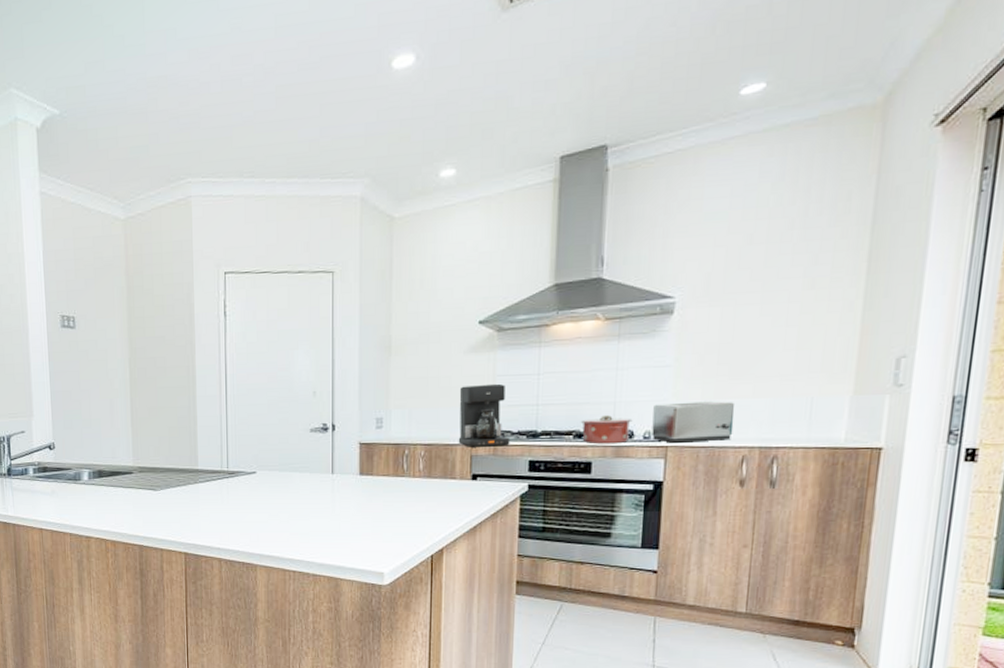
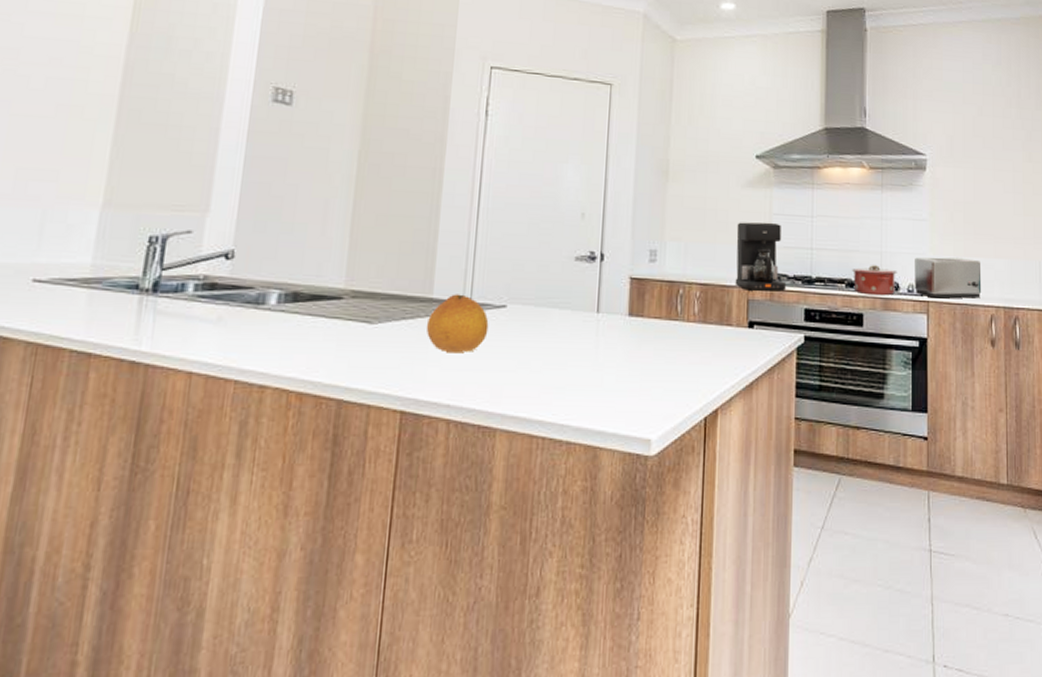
fruit: none [195,465,244,509] -> present [426,294,489,352]

